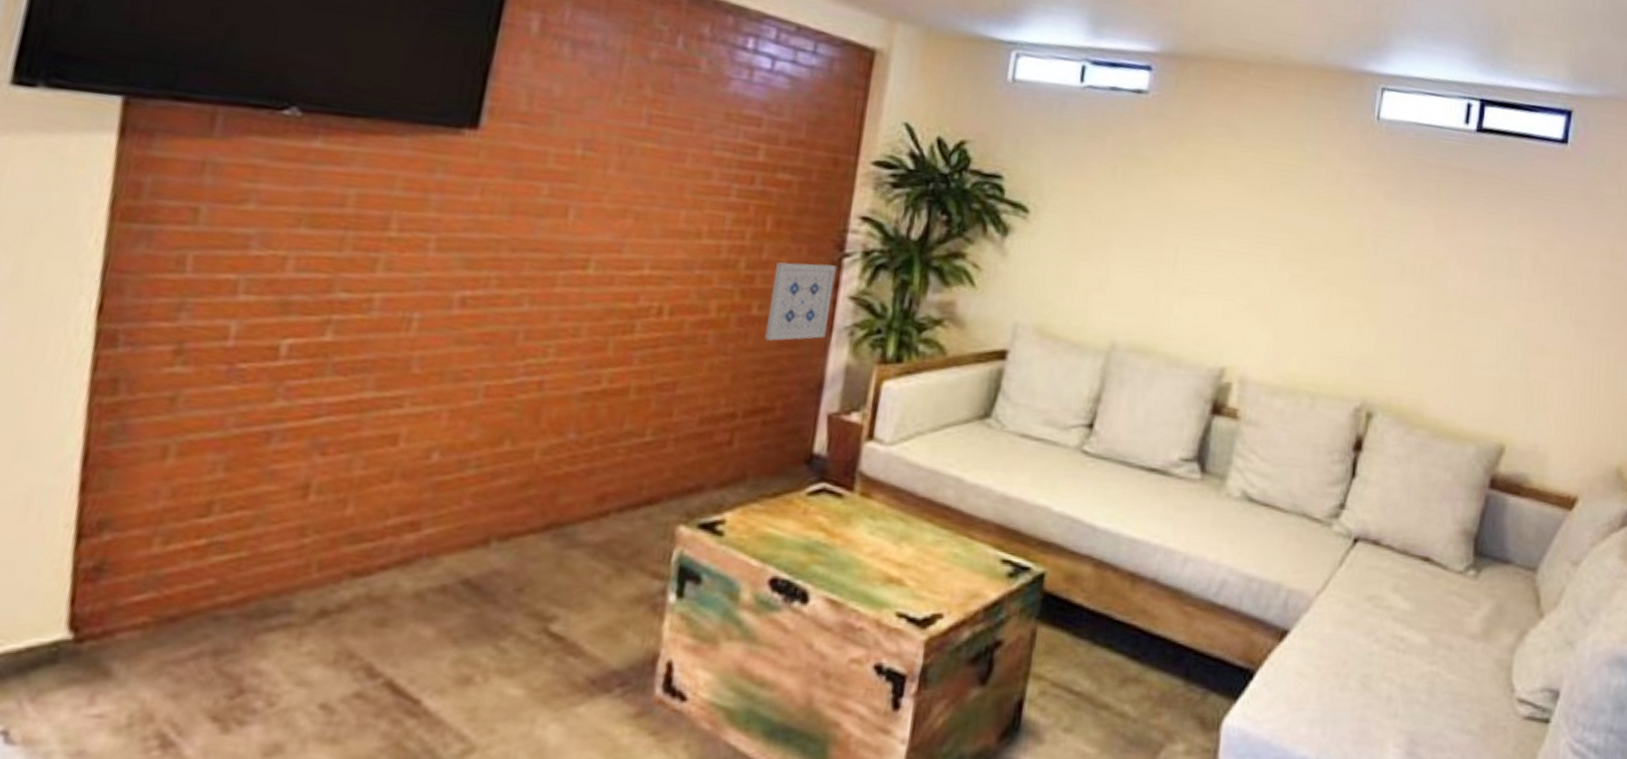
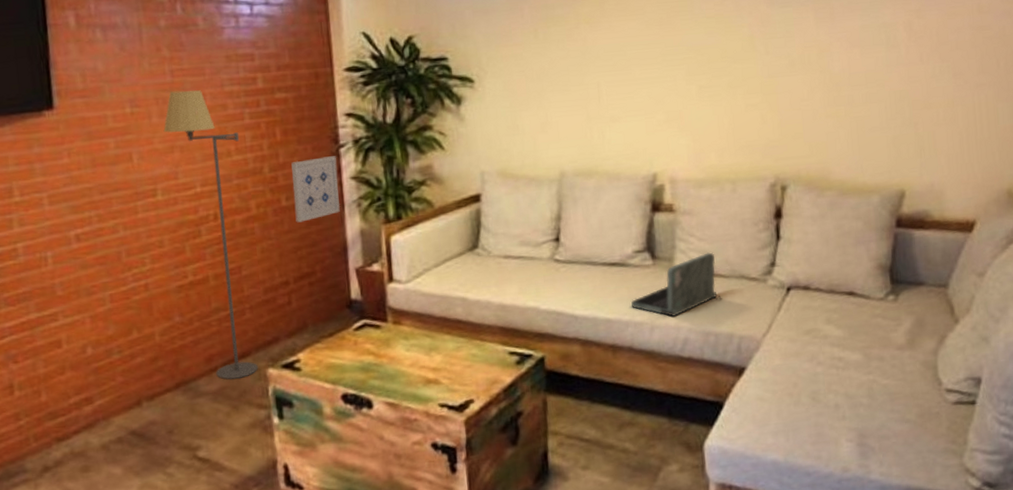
floor lamp: none [605,141,718,532] -> present [163,90,259,380]
laptop: none [1166,477,1275,550] -> present [631,252,721,317]

